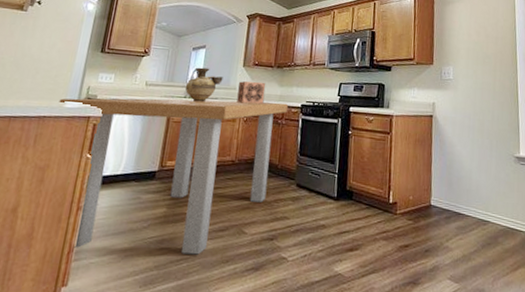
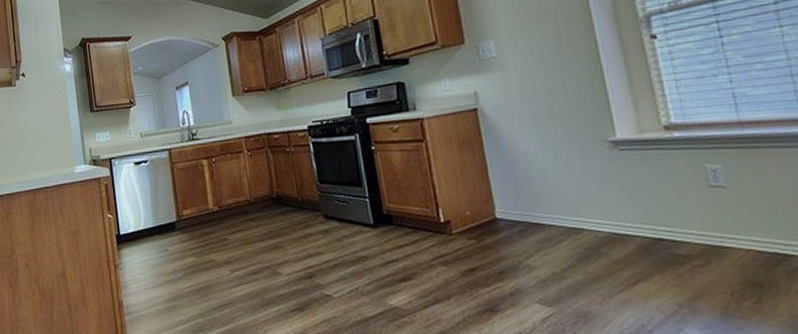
dining table: present [59,98,288,255] -> none [69,128,293,303]
ceramic jug: present [185,67,223,103] -> none [179,106,215,145]
decorative box: present [237,81,266,104] -> none [232,109,265,138]

